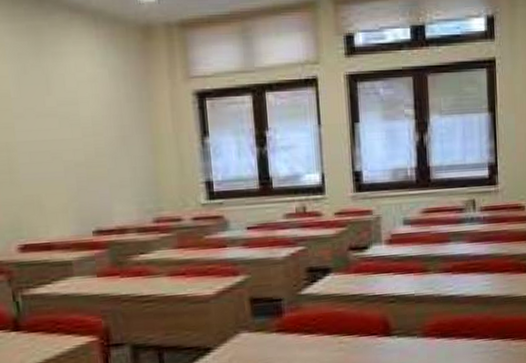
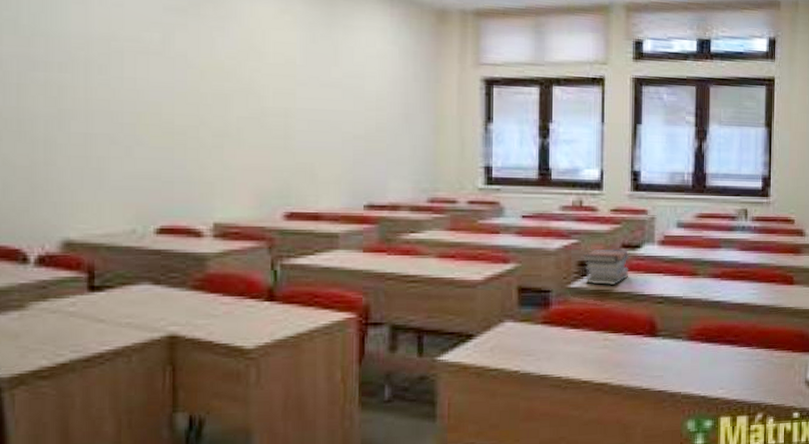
book stack: none [311,252,359,289] -> present [583,248,630,285]

